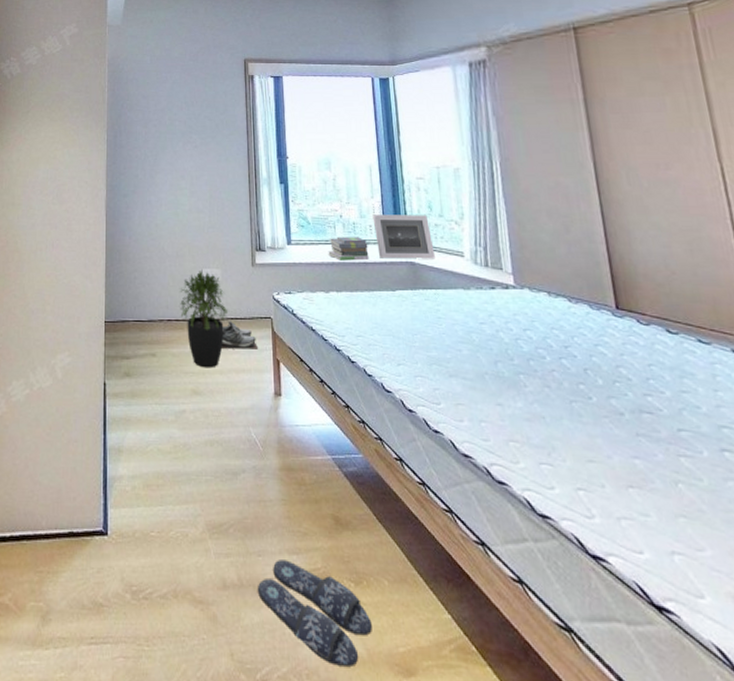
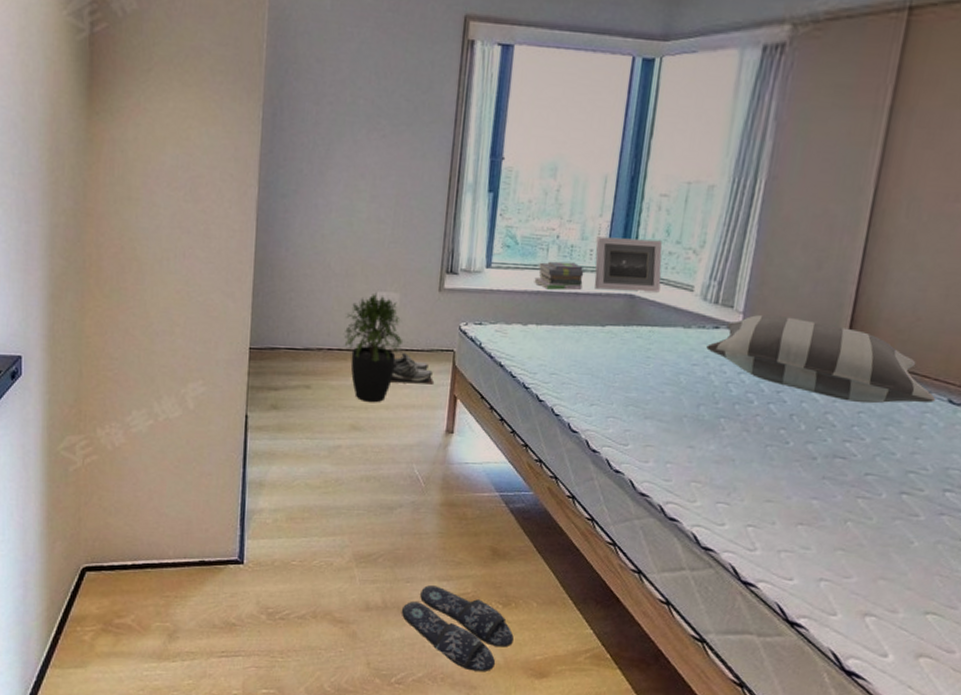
pillow: none [488,274,720,356] -> present [706,314,936,404]

